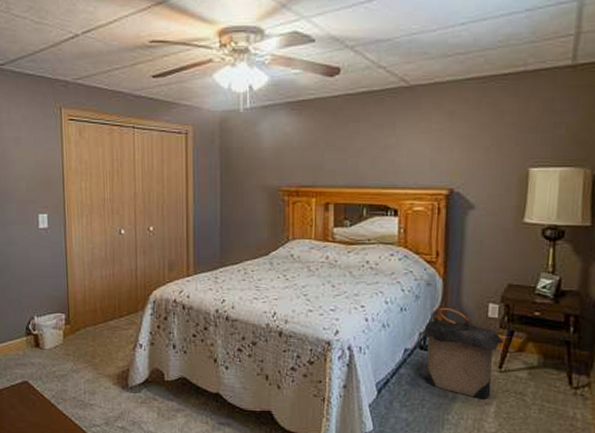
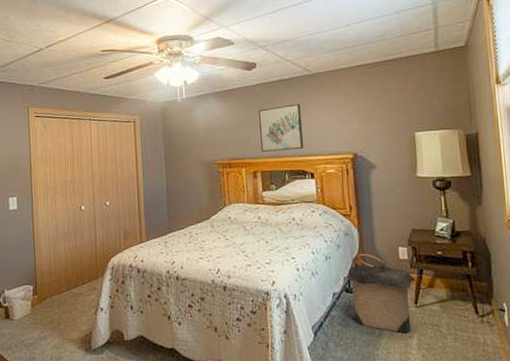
wall art: none [337,123,391,180] -> present [258,103,304,152]

